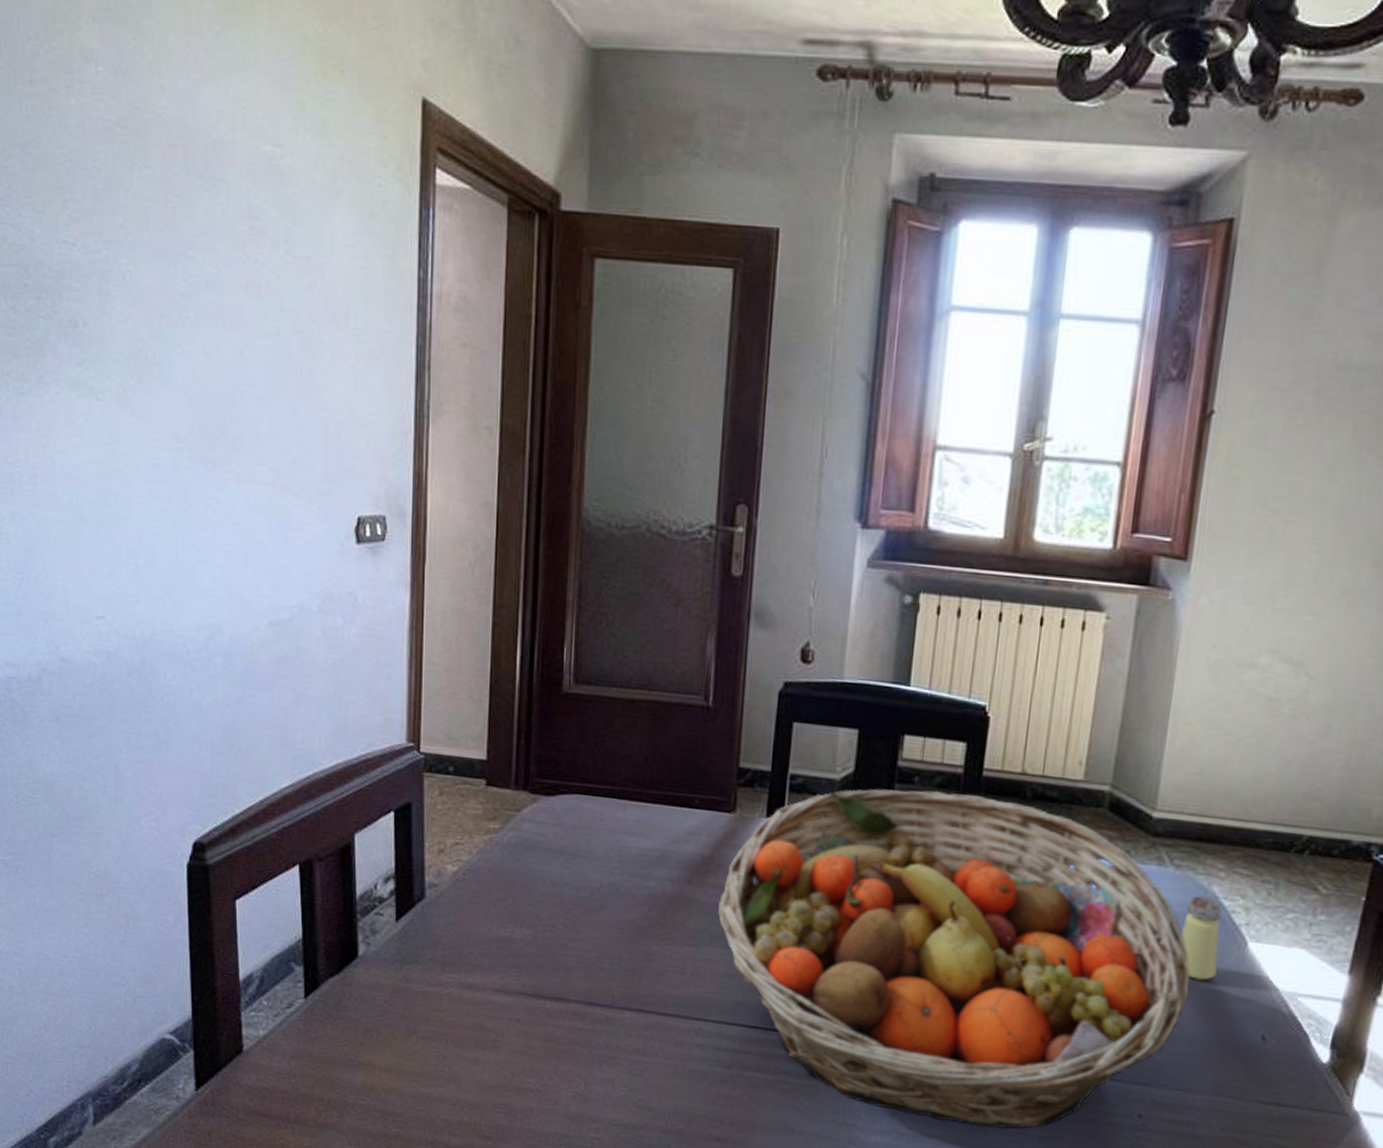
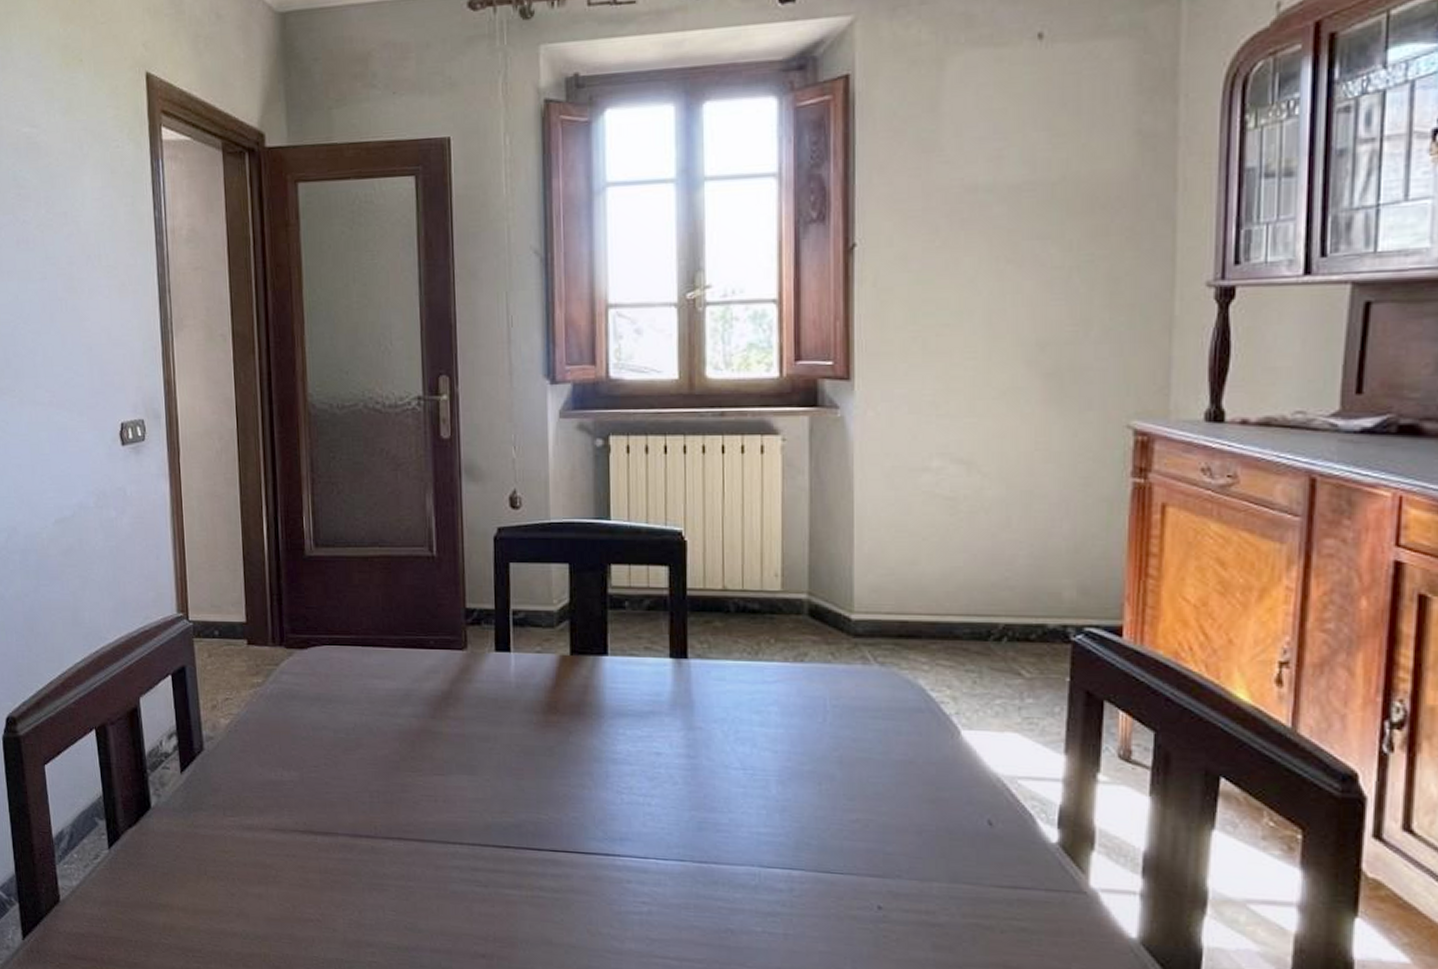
fruit basket: present [718,788,1191,1129] -> none [461,612,912,929]
saltshaker: present [1181,895,1222,981] -> none [895,690,934,771]

